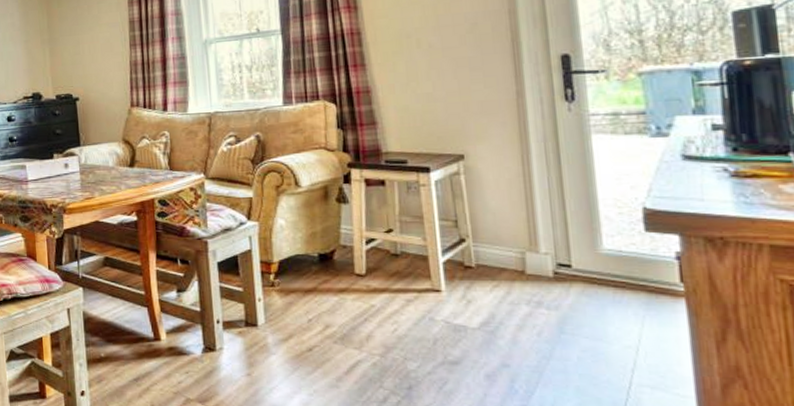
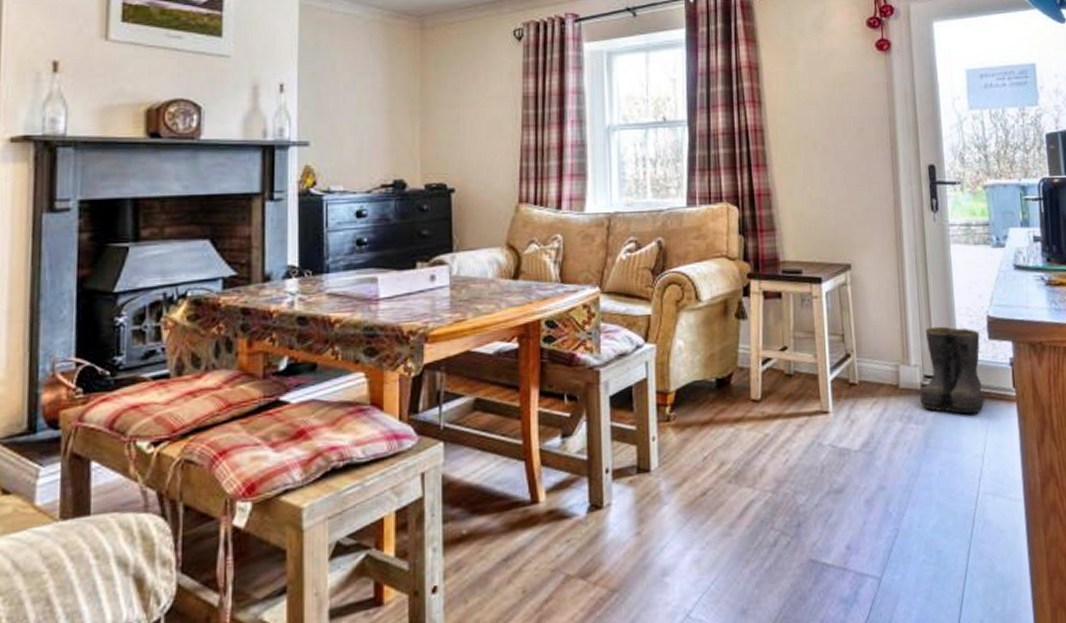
boots: none [552,216,640,305] -> present [920,326,985,414]

